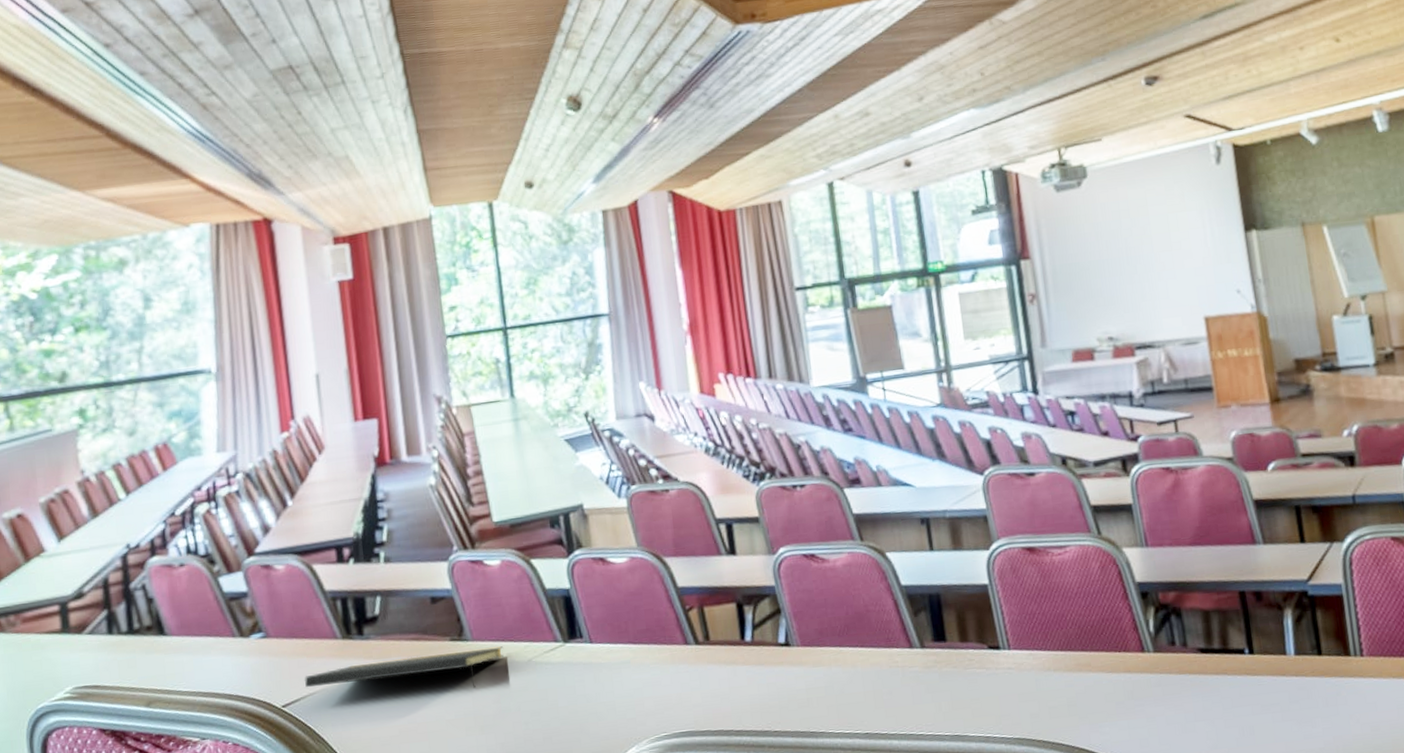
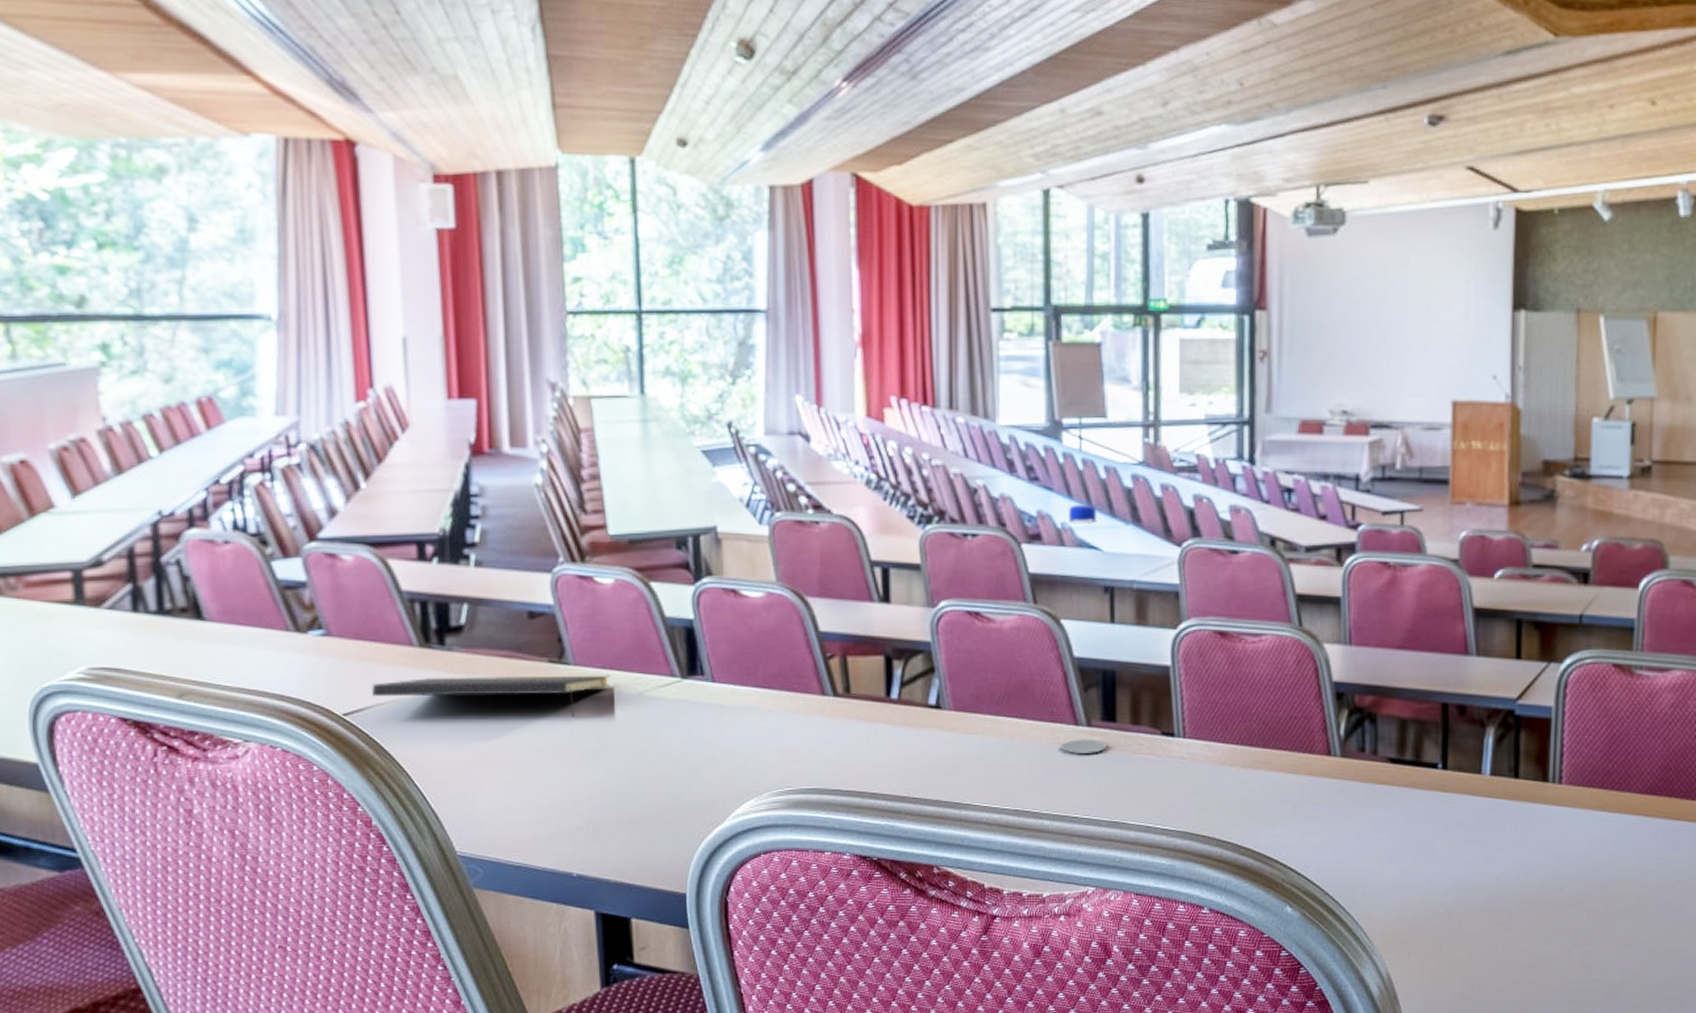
water bottle: none [881,447,941,676] -> present [1060,505,1107,755]

